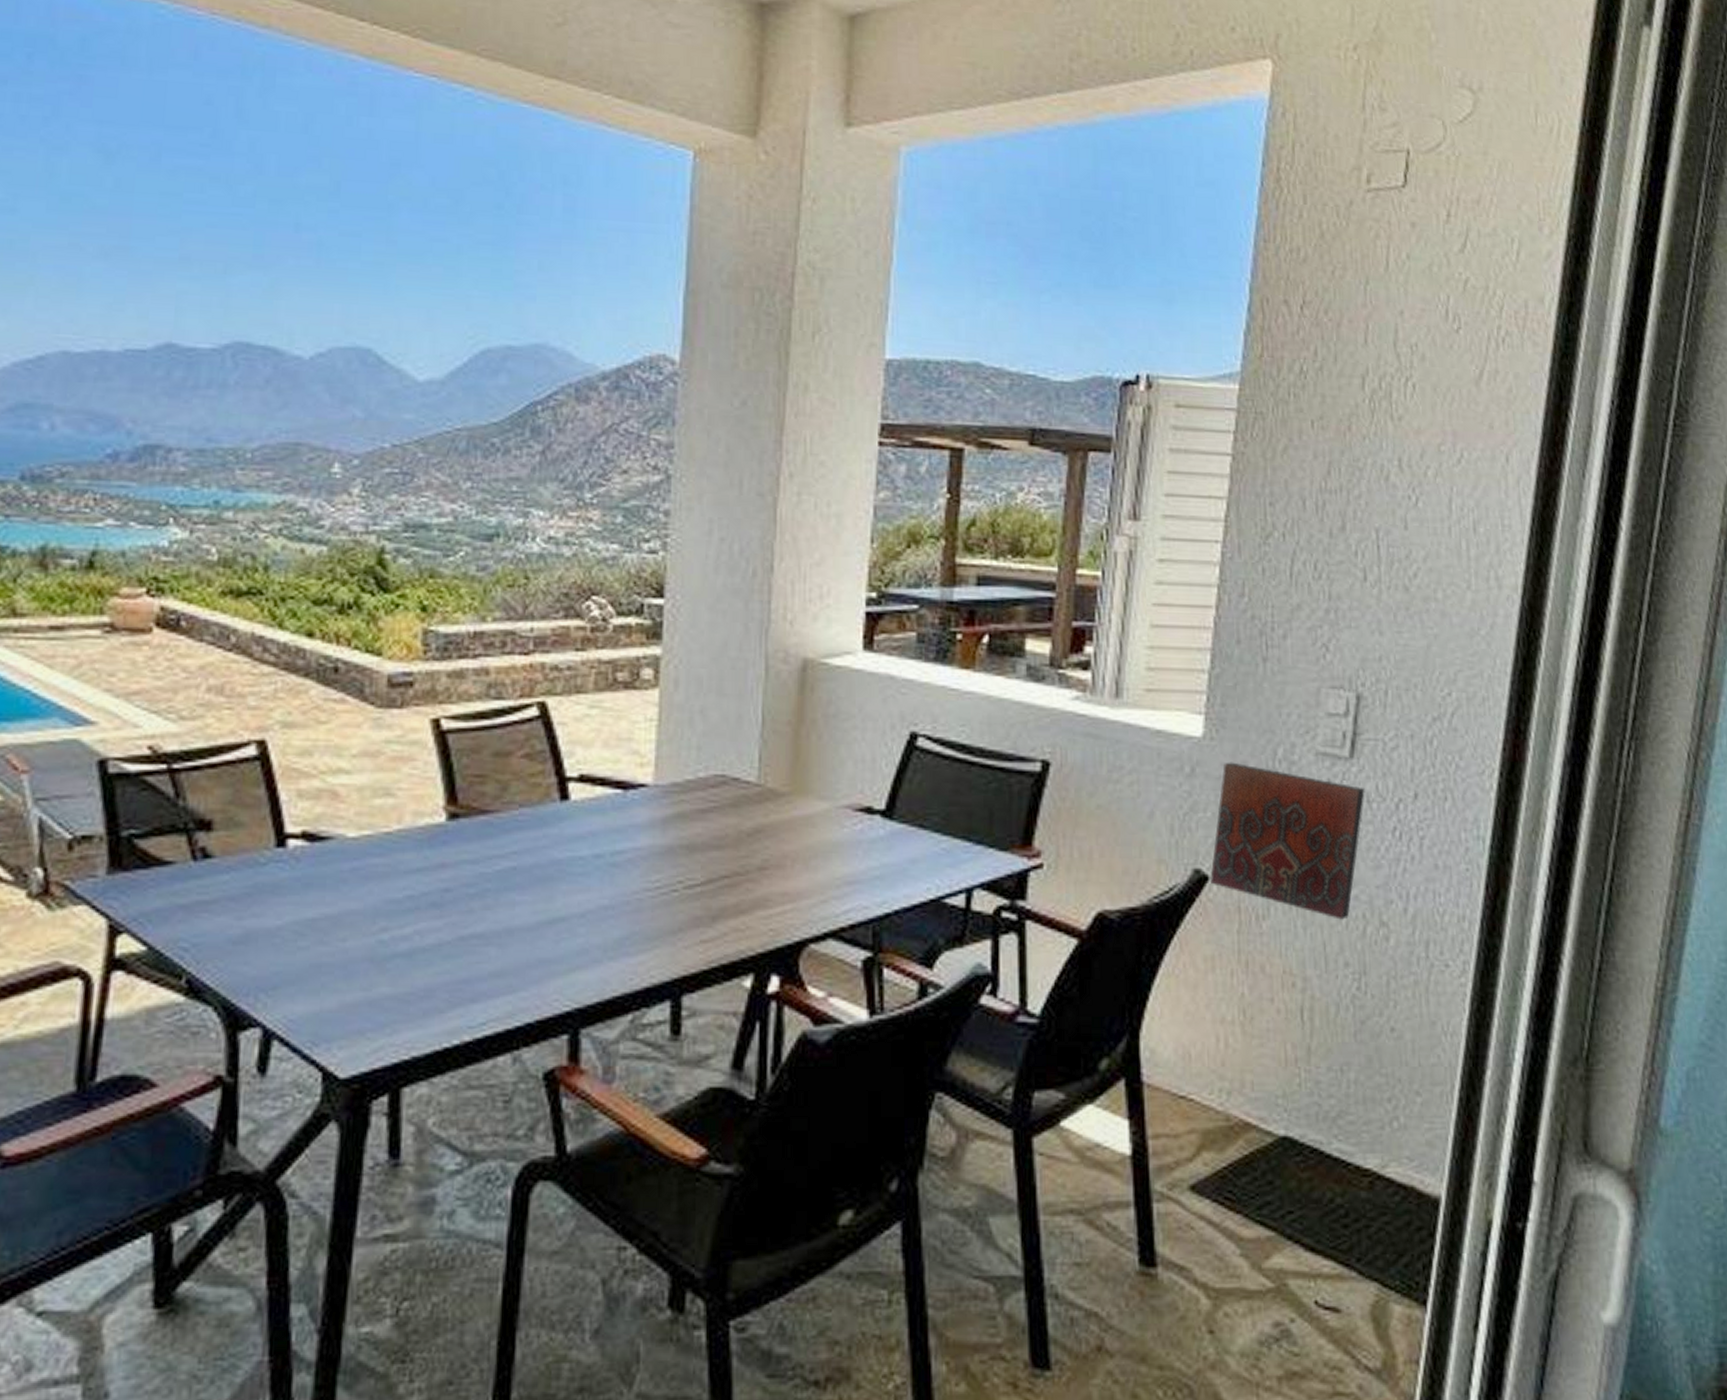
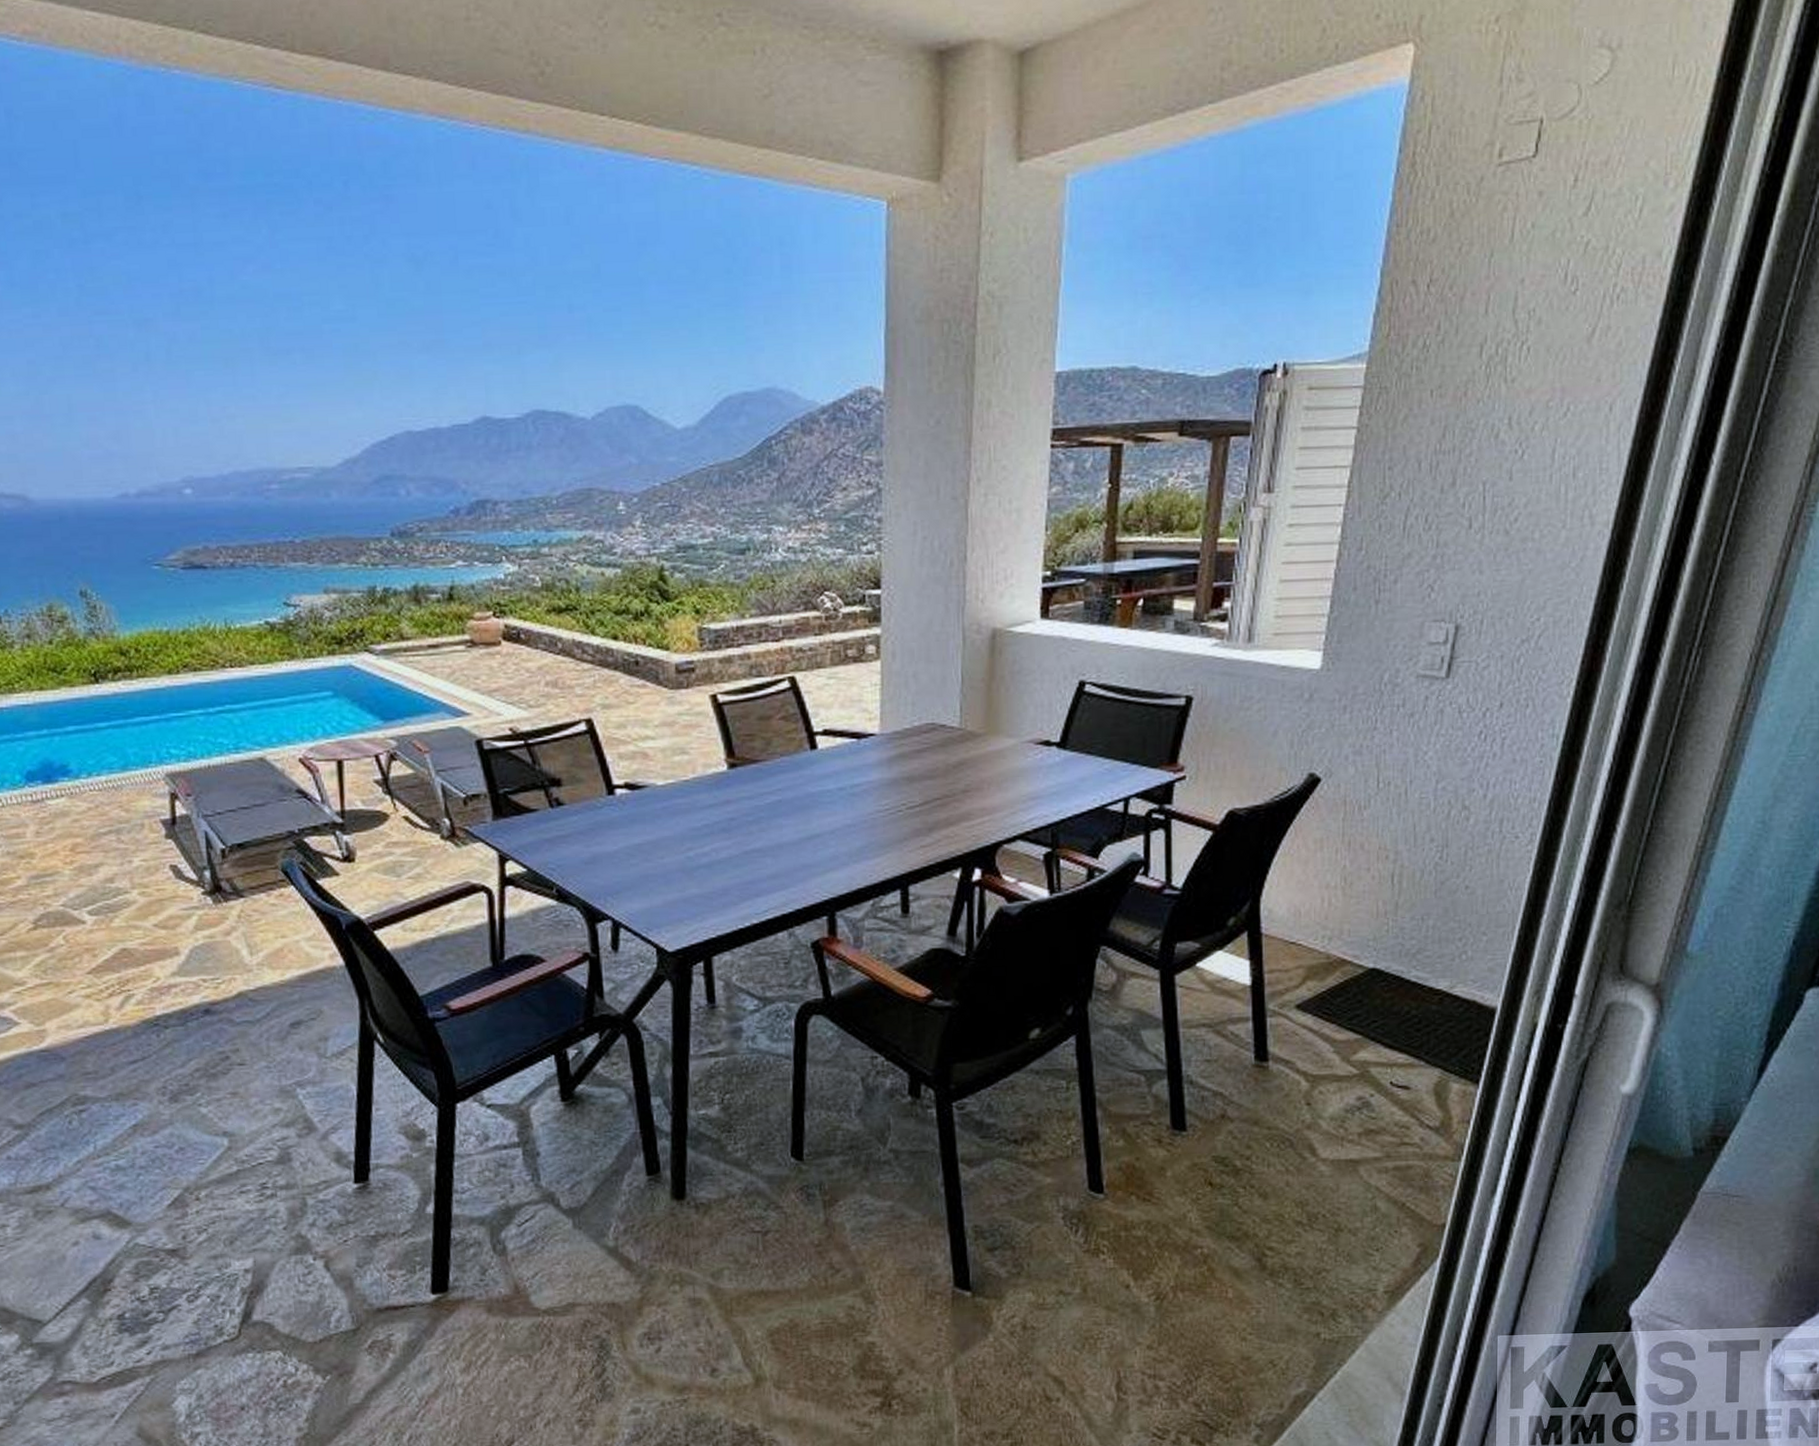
decorative tile: present [1210,762,1365,920] -> none [1322,687,1457,806]

